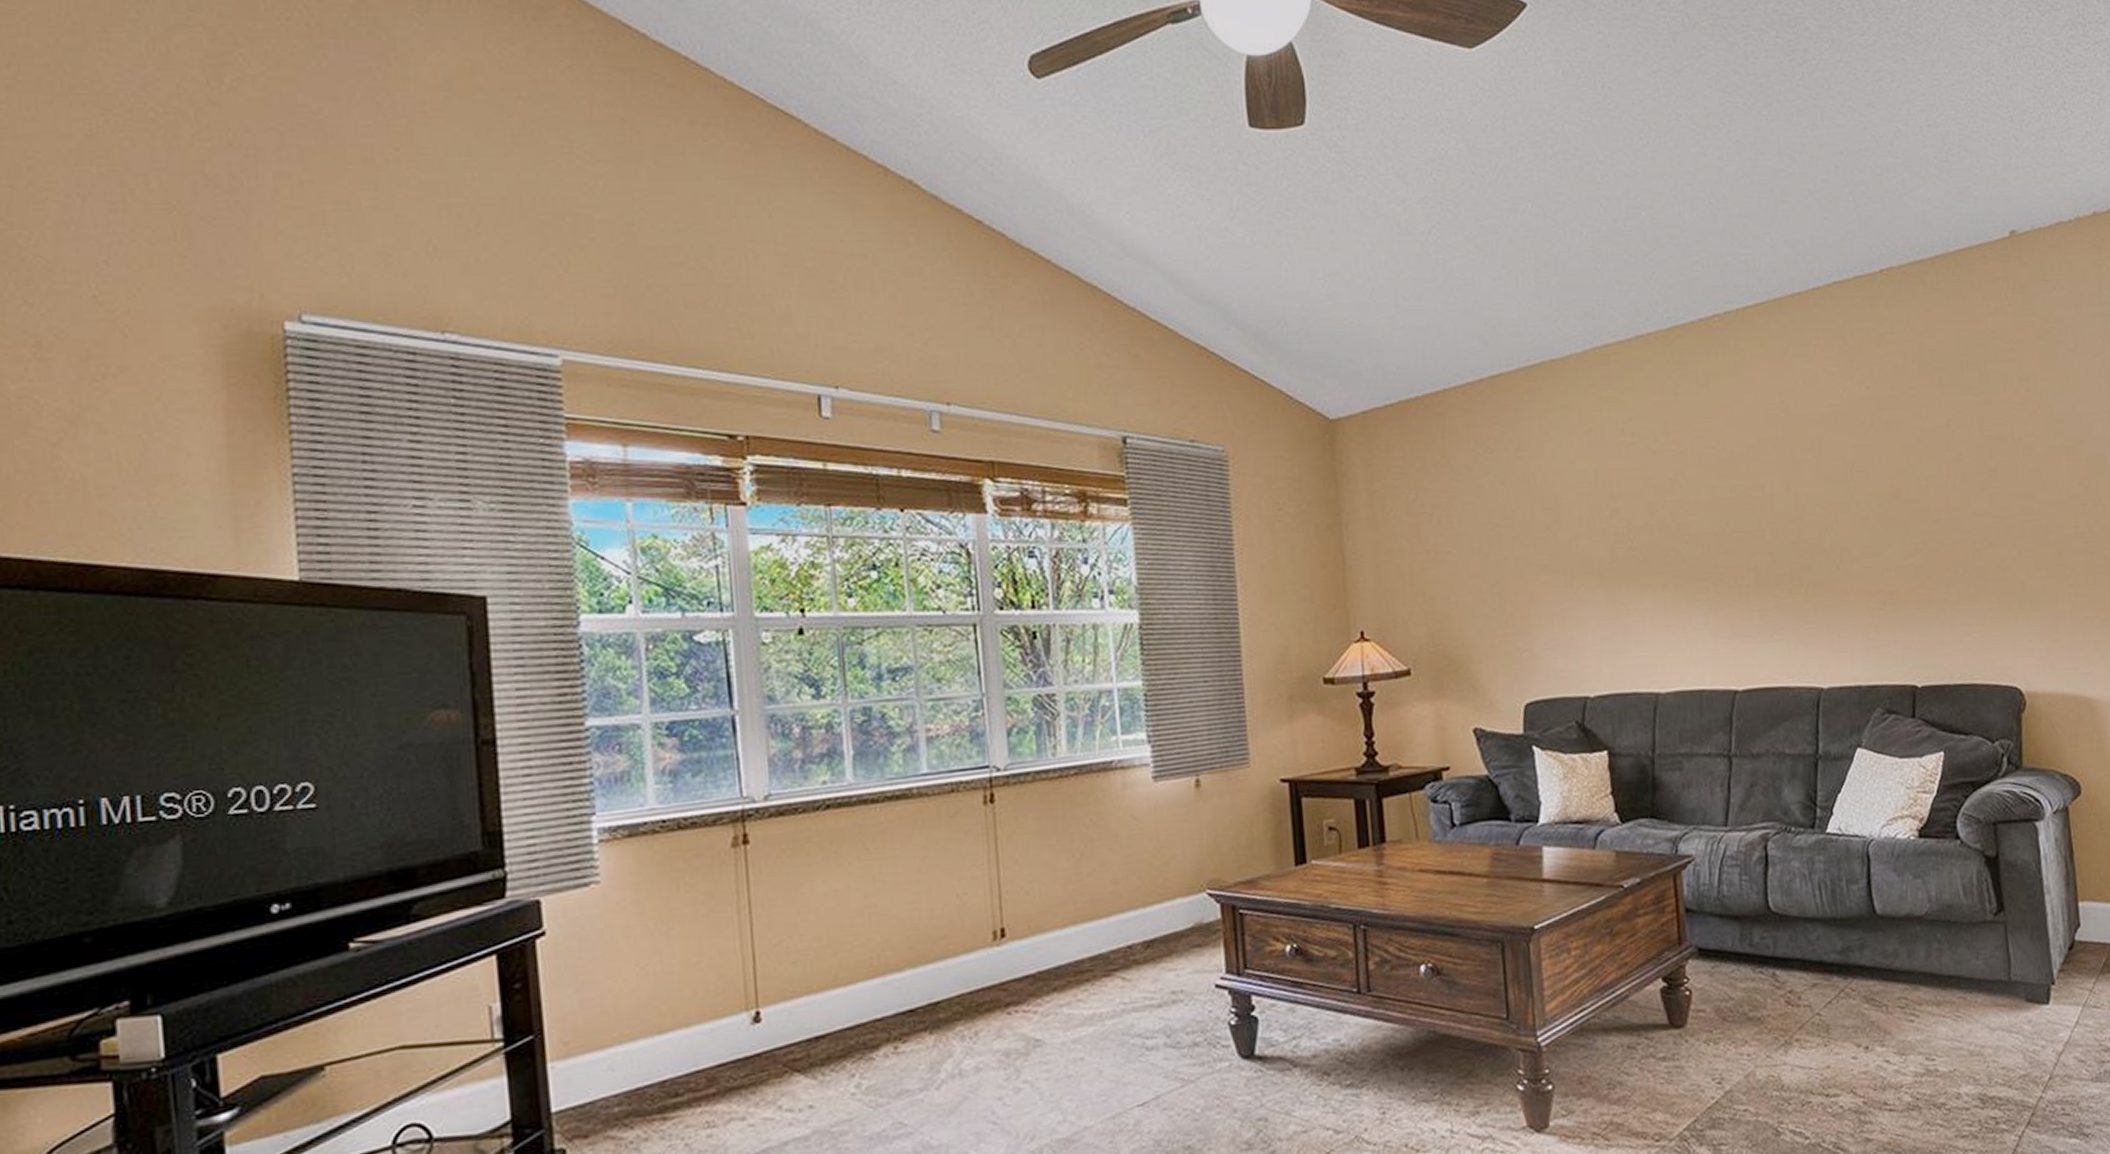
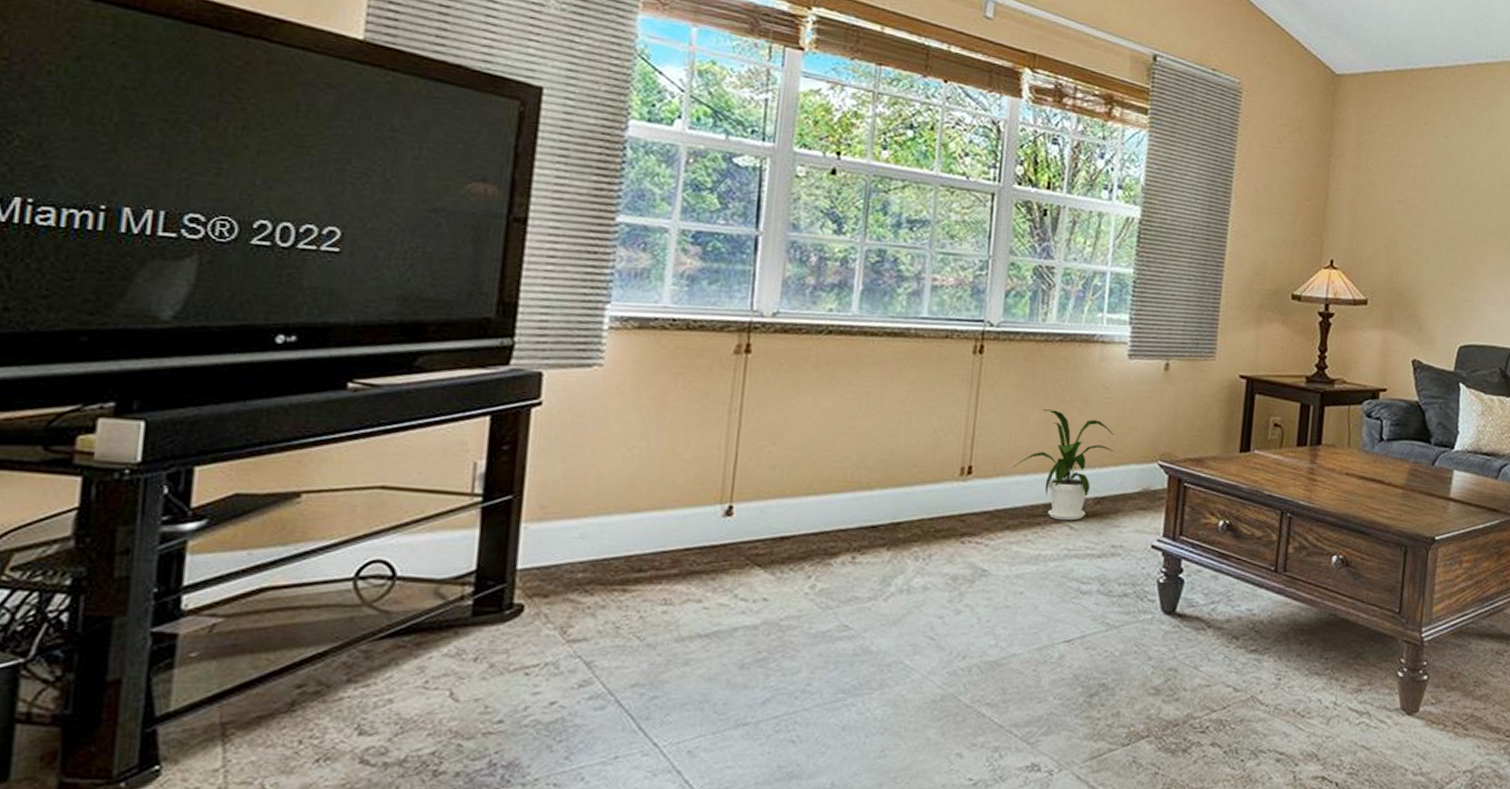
house plant: none [1049,851,1155,973] -> present [1013,409,1114,521]

